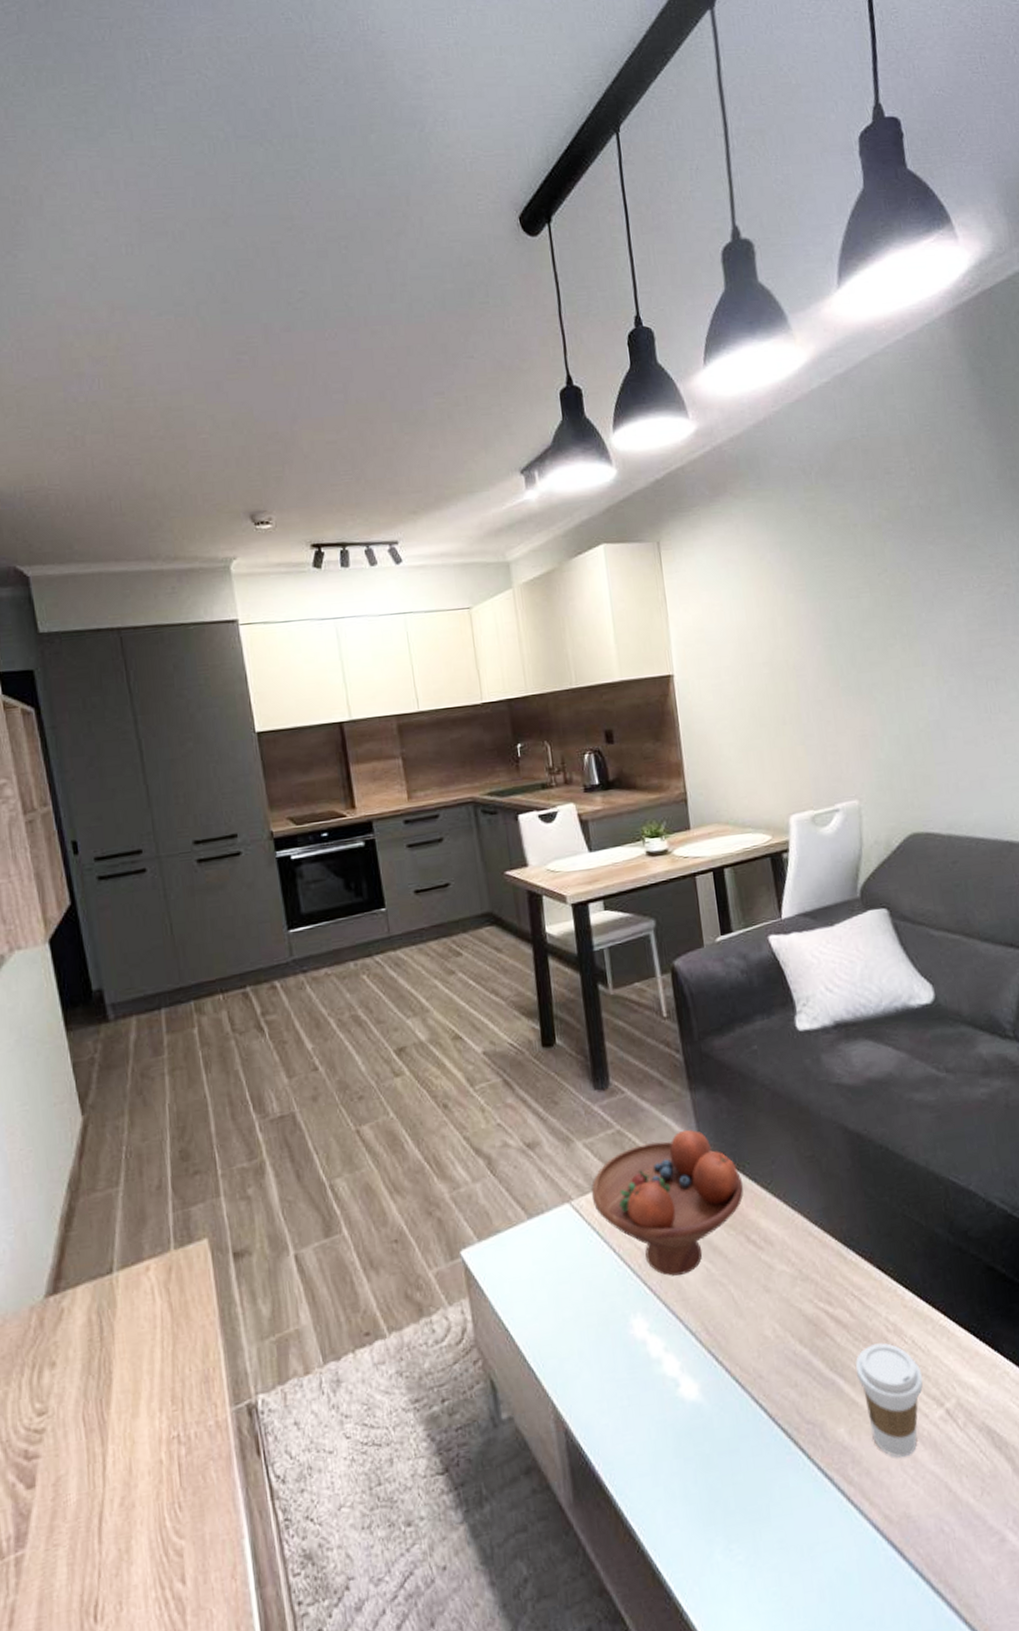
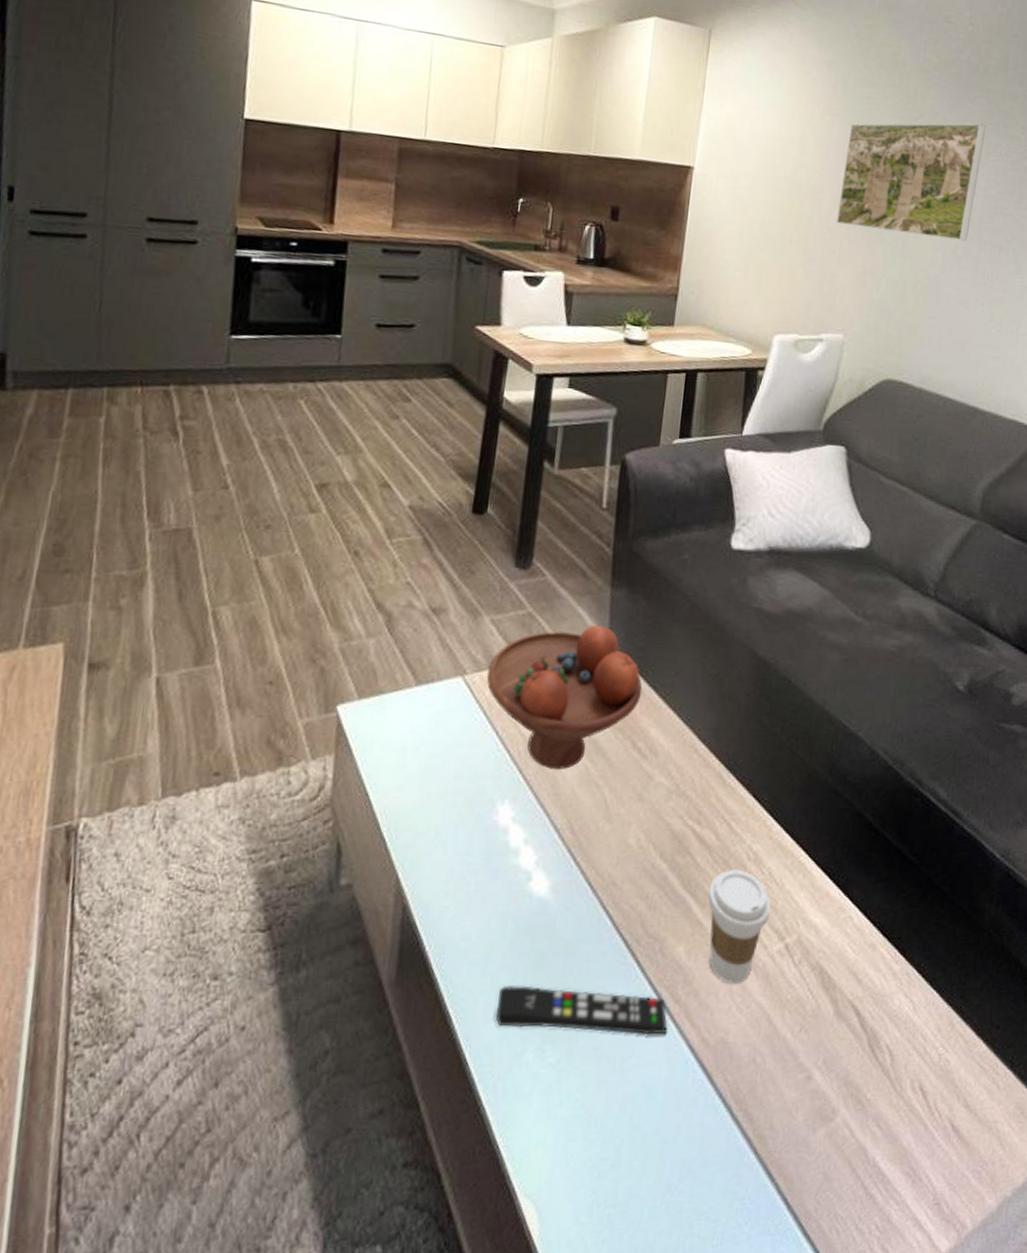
remote control: none [674,1481,847,1533] -> present [495,985,668,1036]
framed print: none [816,562,961,695] -> present [836,123,987,242]

